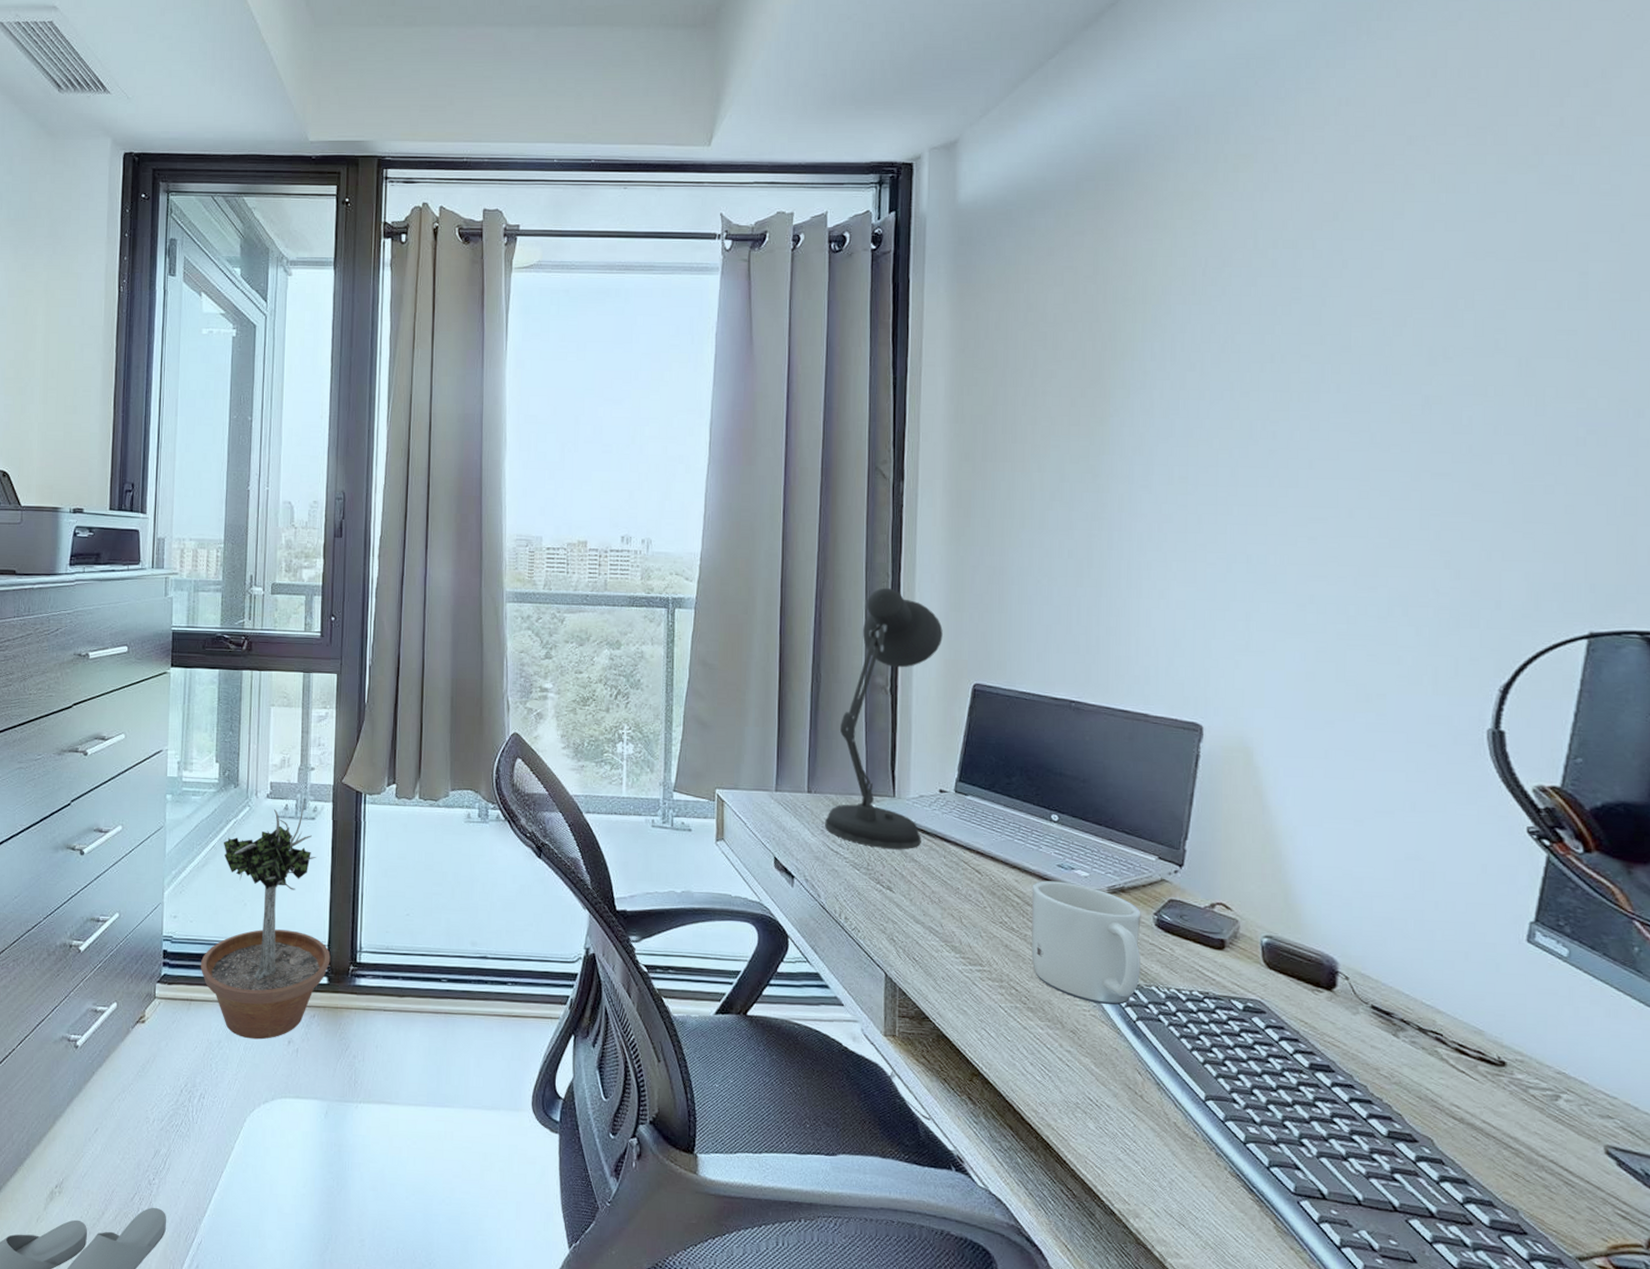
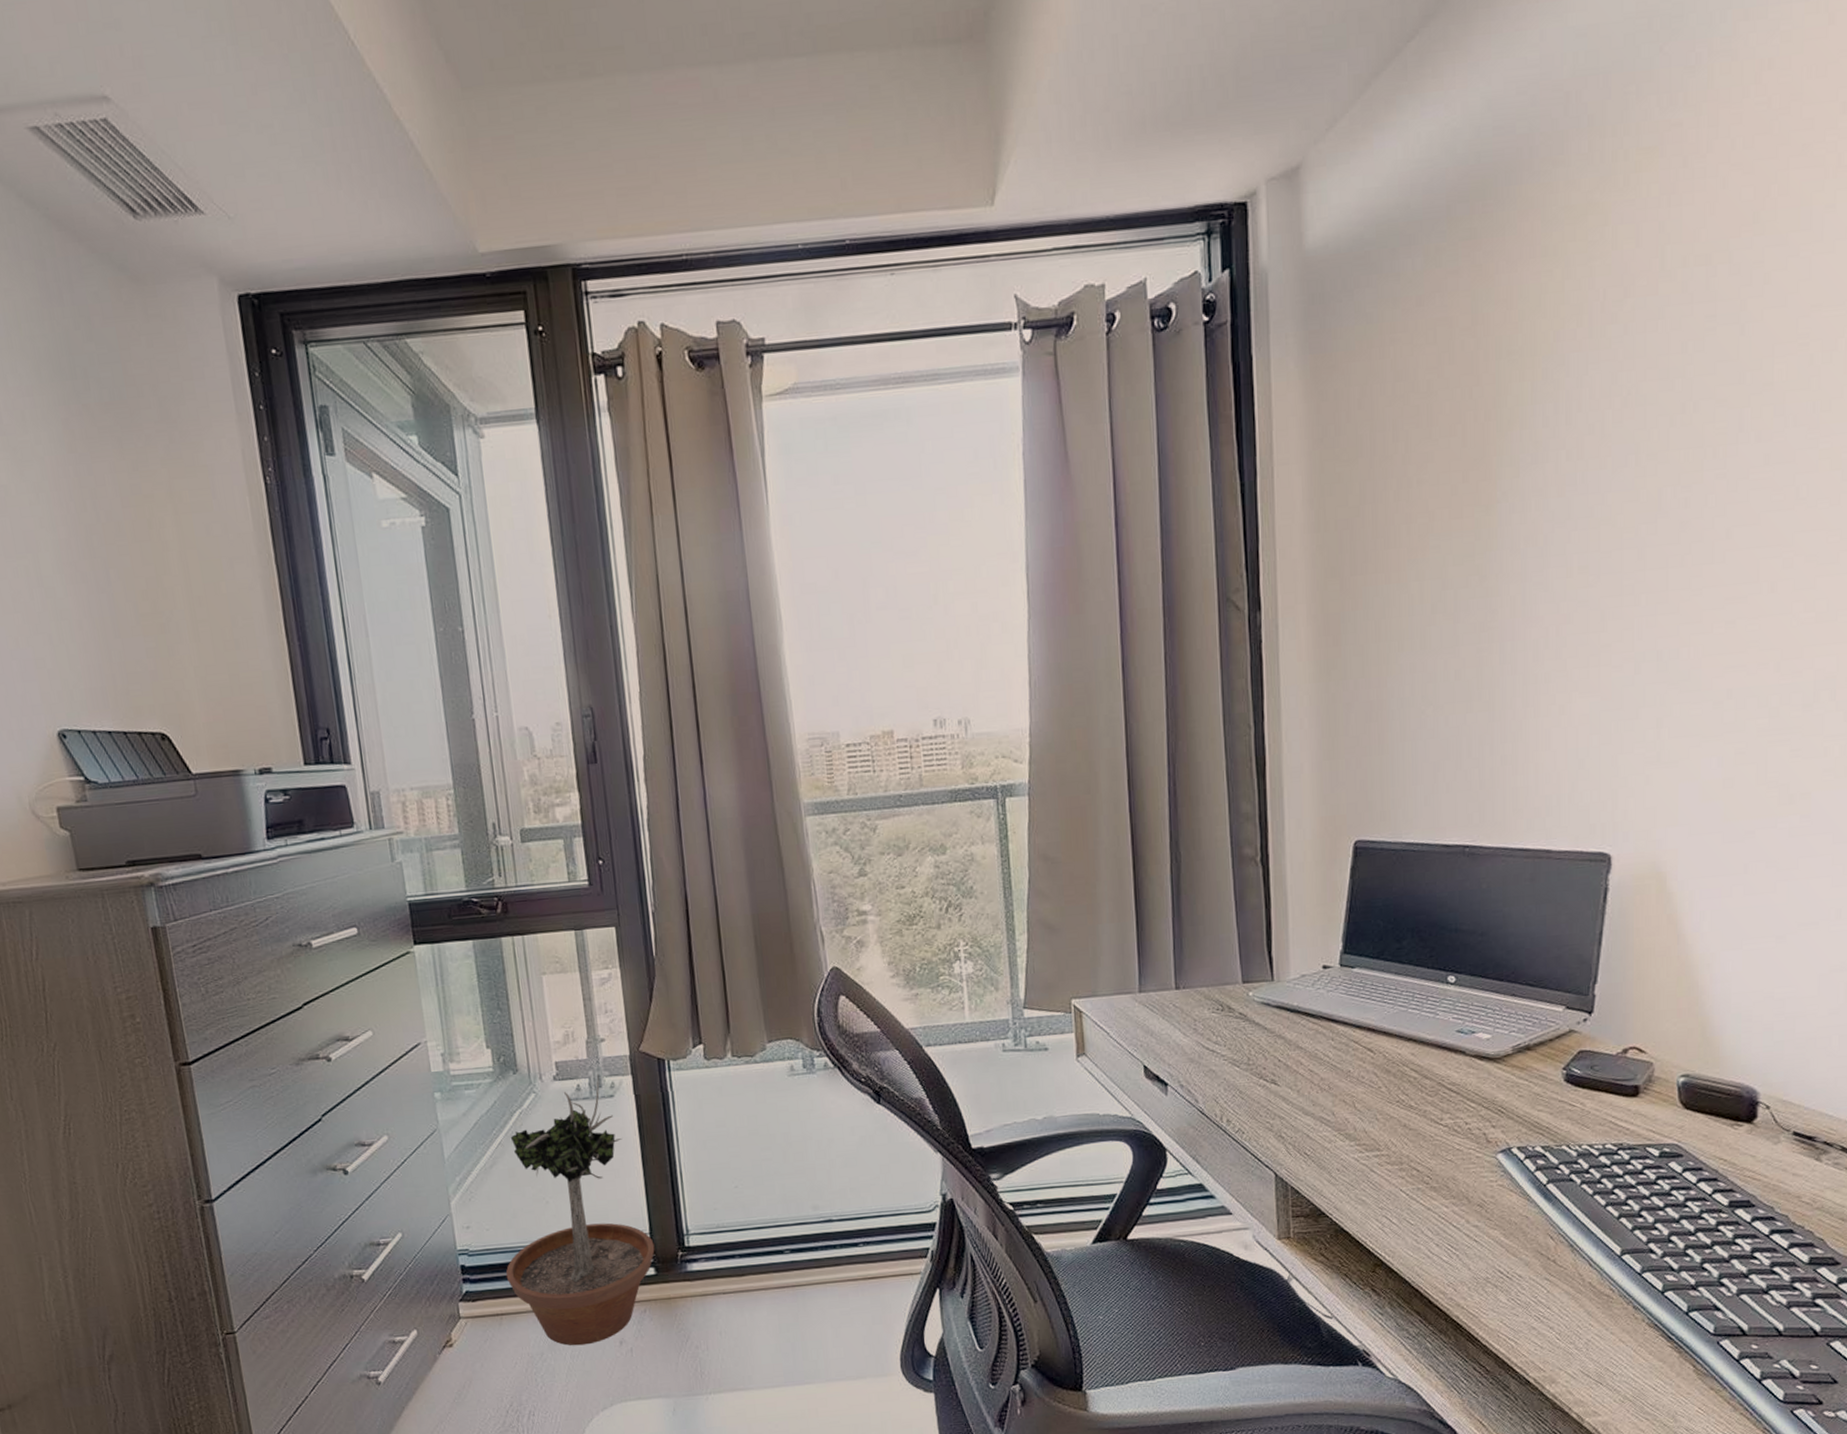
desk lamp: present [825,587,943,850] -> none [1197,741,1317,1040]
mug: present [1031,880,1141,1006] -> none [1429,1047,1549,1173]

